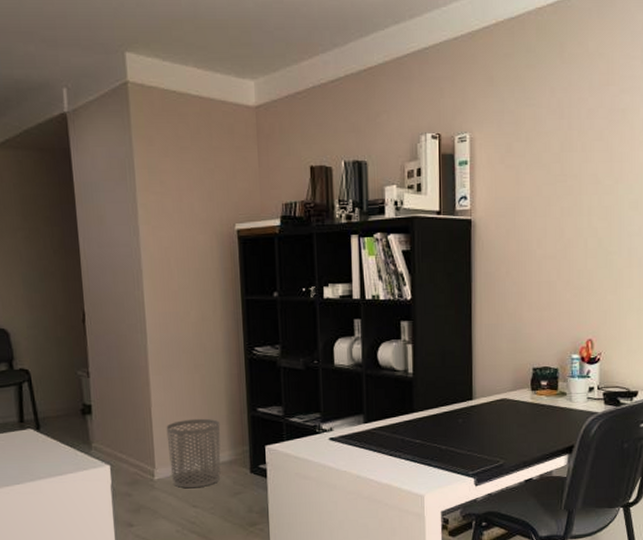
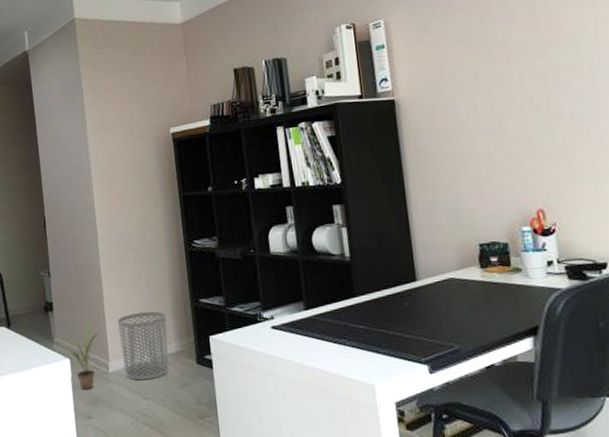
potted plant: none [104,429,150,498] -> present [65,323,104,390]

